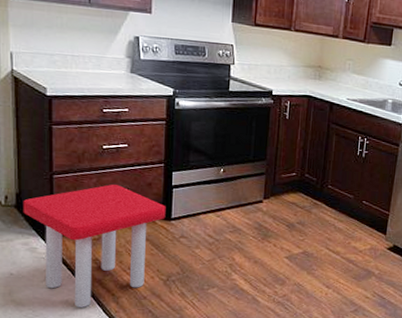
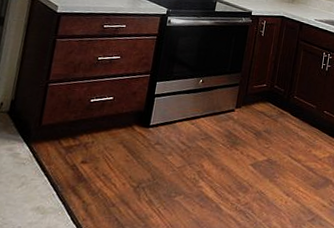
stool: present [23,184,166,307] -> none [14,93,147,215]

